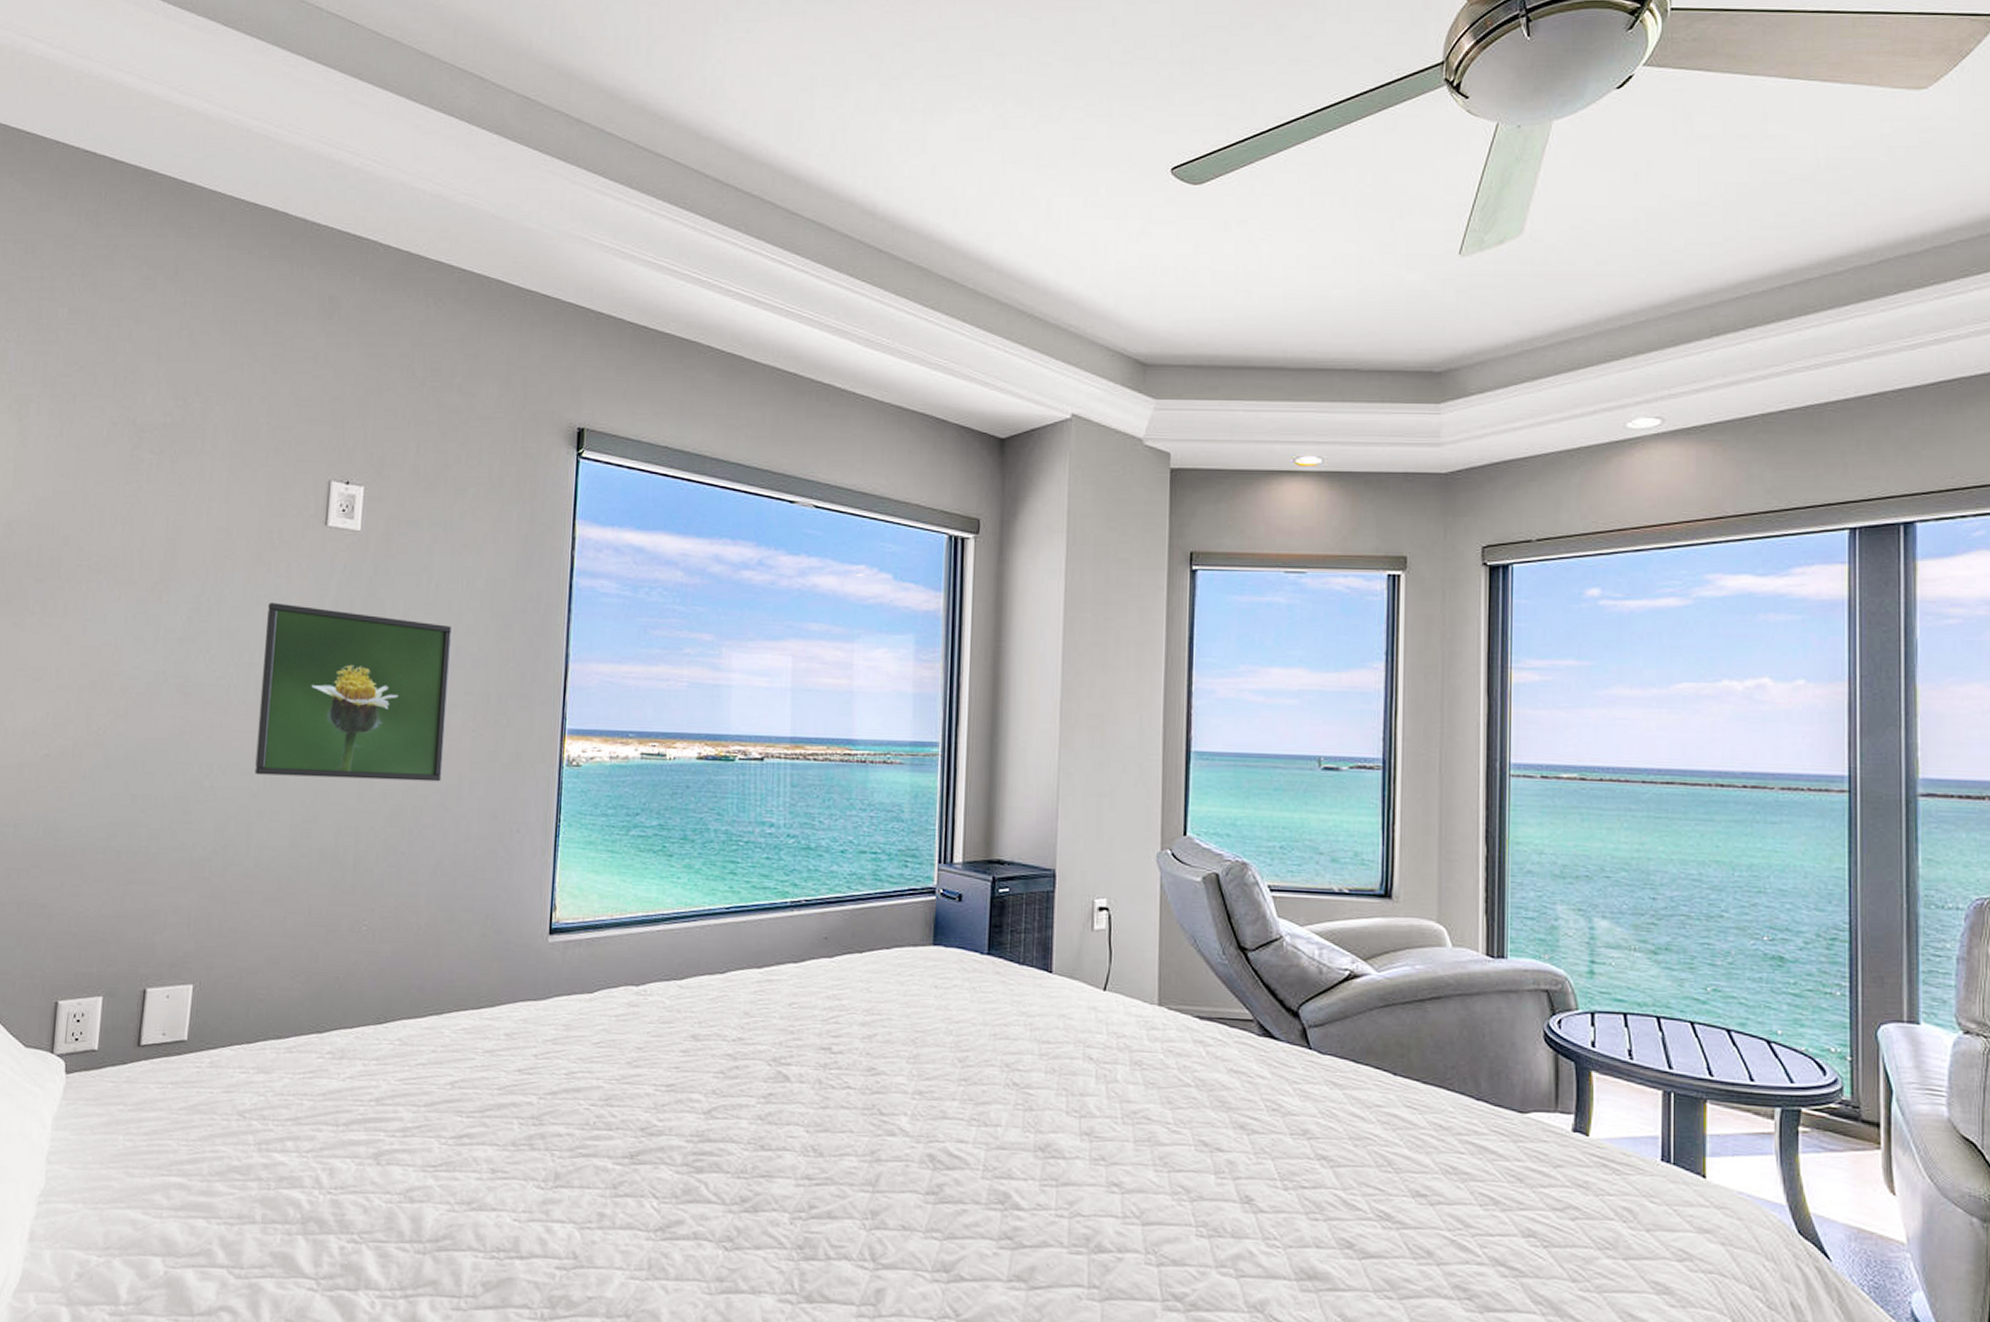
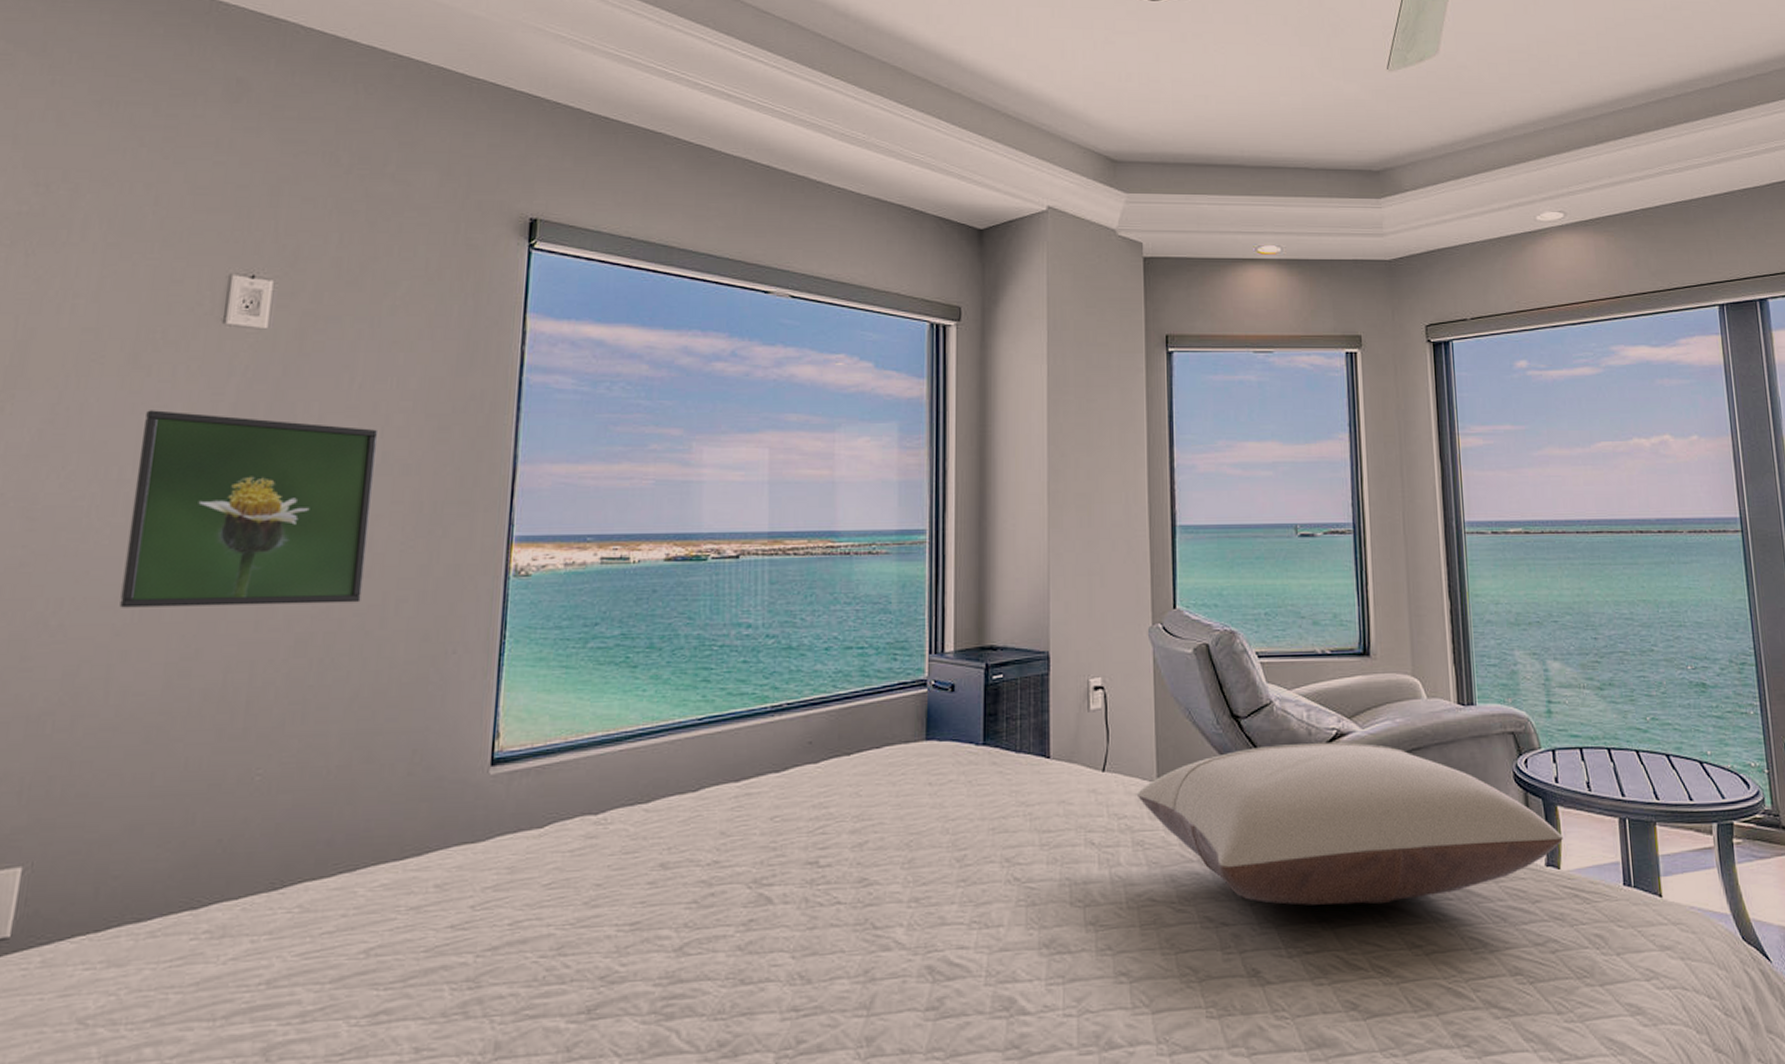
pillow: none [1136,980,1595,1150] -> present [1136,742,1563,905]

